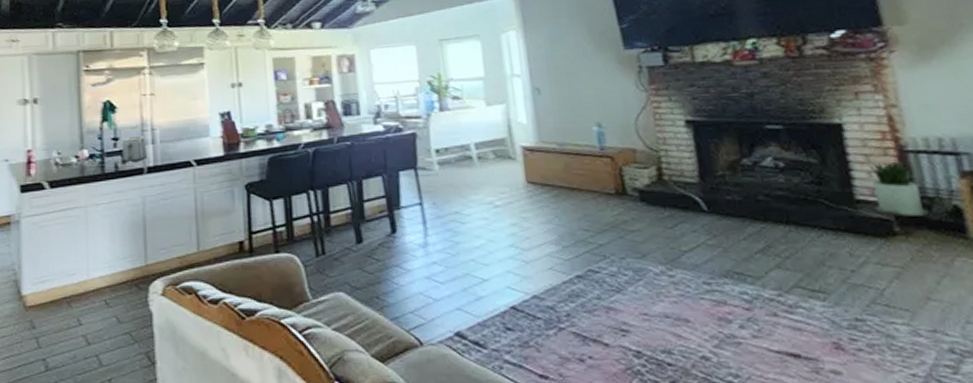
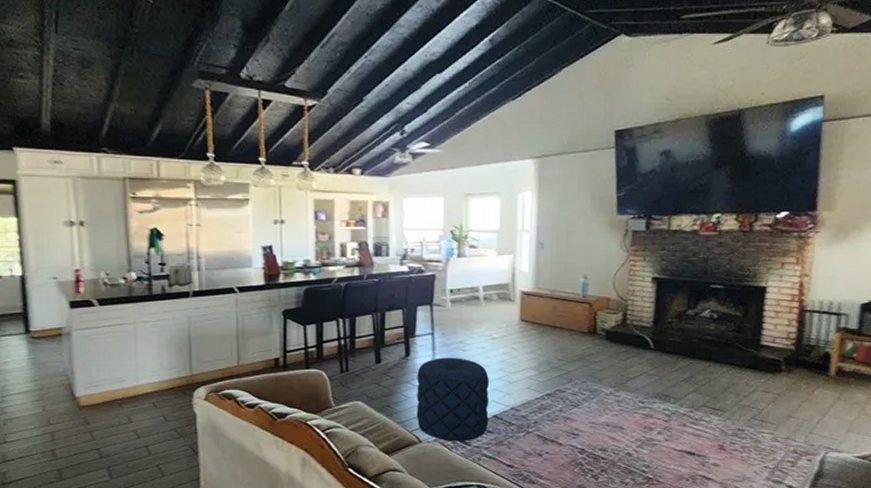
pouf: none [407,232,506,343] -> present [416,358,489,442]
planter: present [867,160,929,217] -> none [771,317,808,359]

